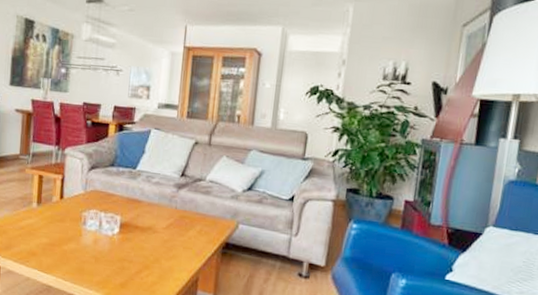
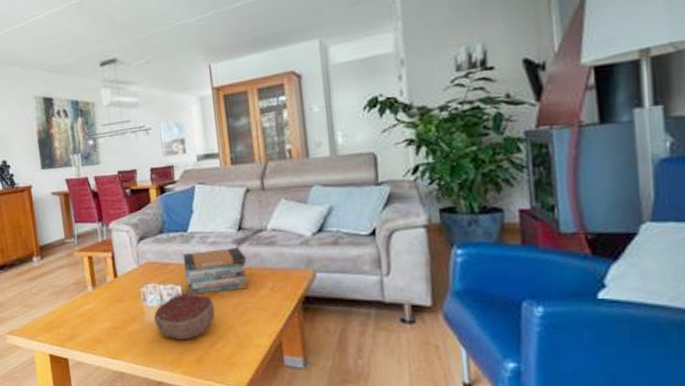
decorative bowl: none [90,223,147,265] -> present [154,293,215,340]
book stack: none [125,188,183,229] -> present [182,247,248,295]

